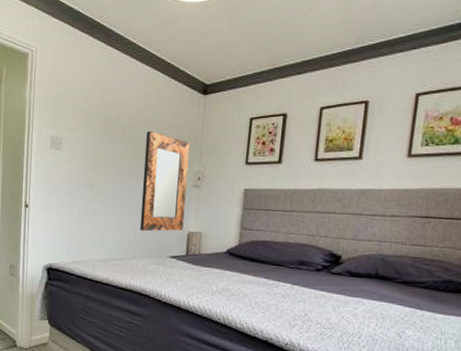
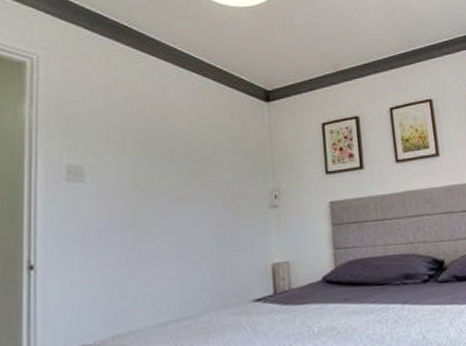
home mirror: present [139,131,190,232] -> none [202,147,265,274]

